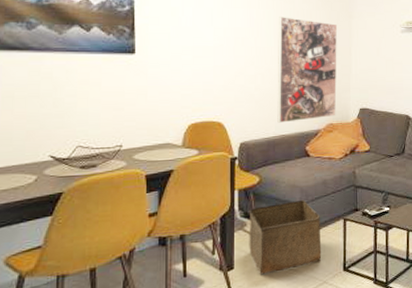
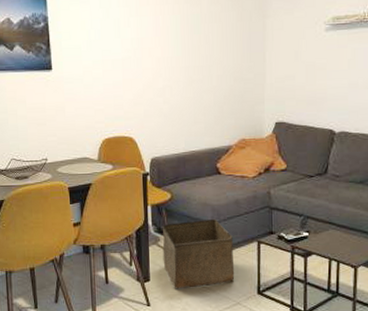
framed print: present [277,17,338,123] -> none [185,22,250,138]

